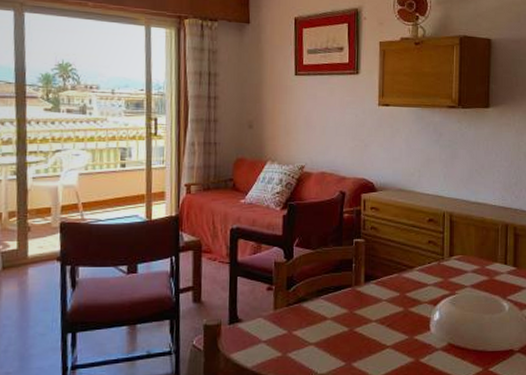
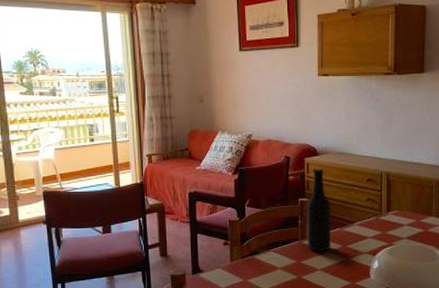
bottle: none [362,206,388,299] -> present [306,168,331,251]

